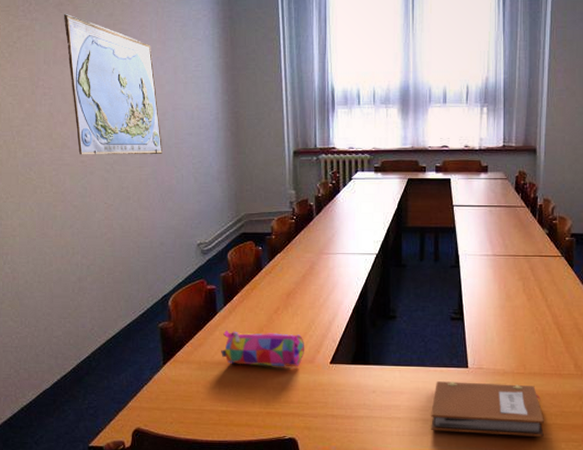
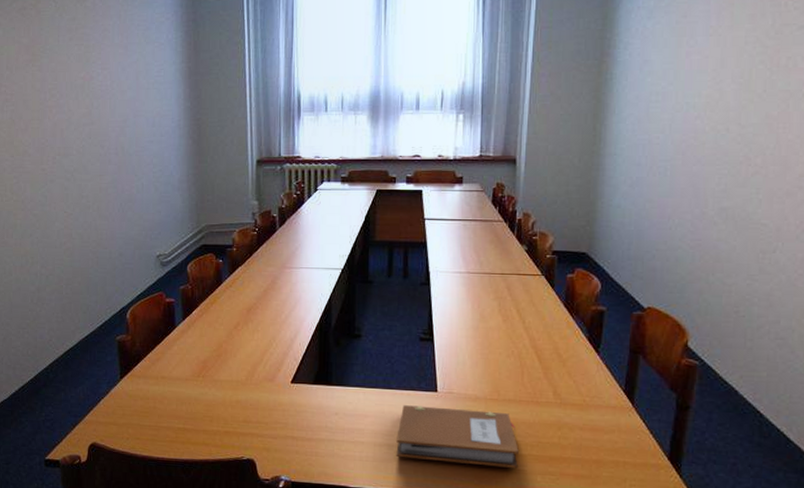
world map: present [63,13,162,155] -> none [26,17,123,163]
pencil case: present [221,330,304,368] -> none [179,345,265,386]

